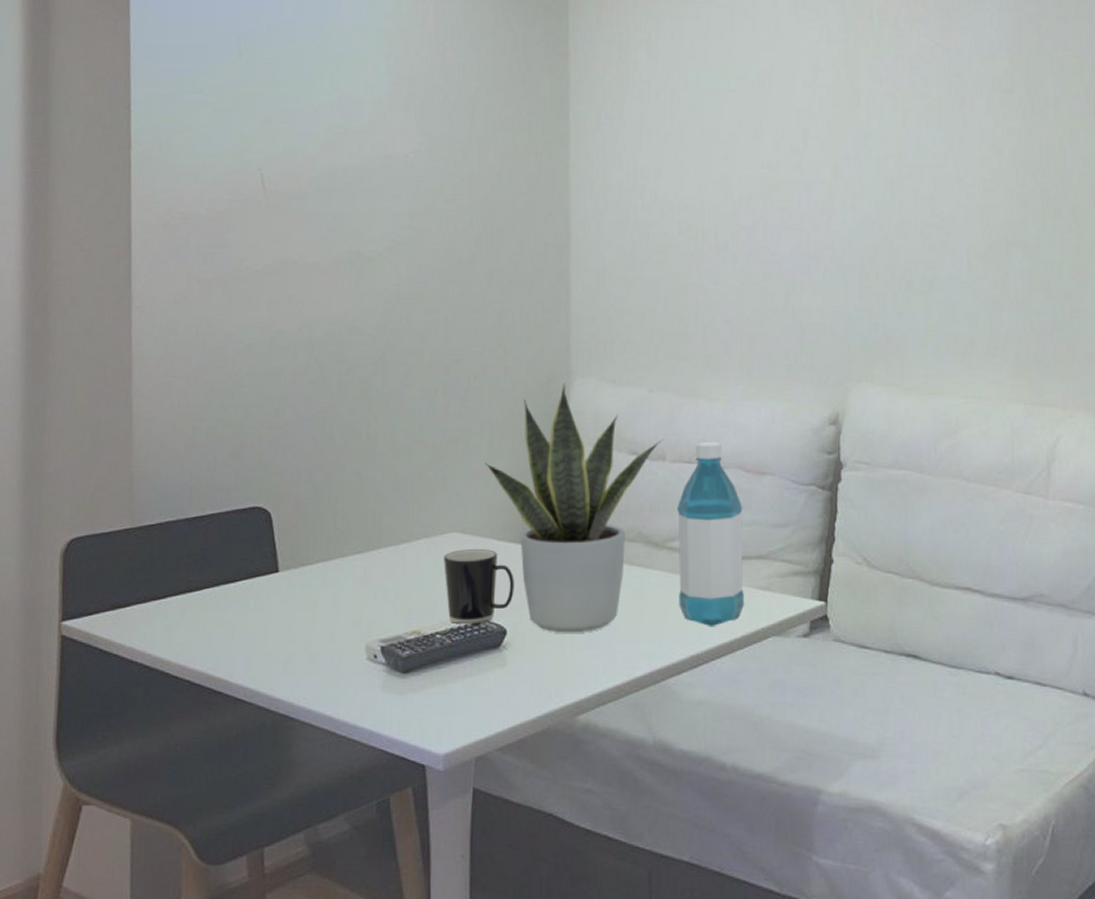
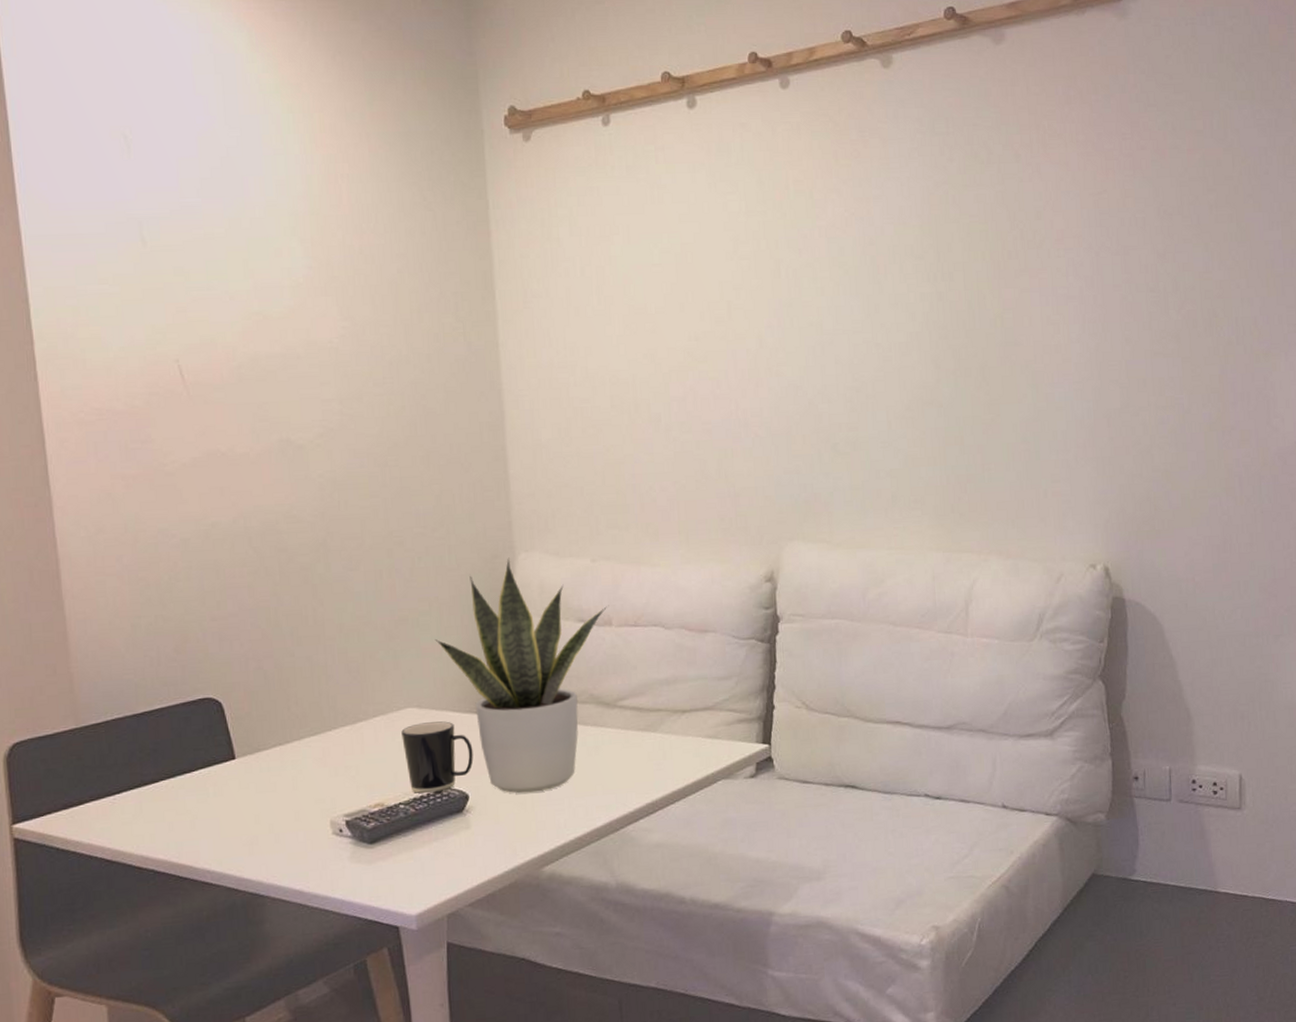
water bottle: present [677,441,745,627] -> none [626,604,695,776]

